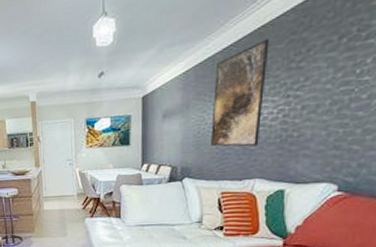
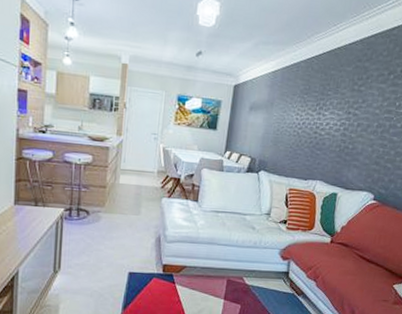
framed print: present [211,39,270,147] -> none [287,60,342,151]

